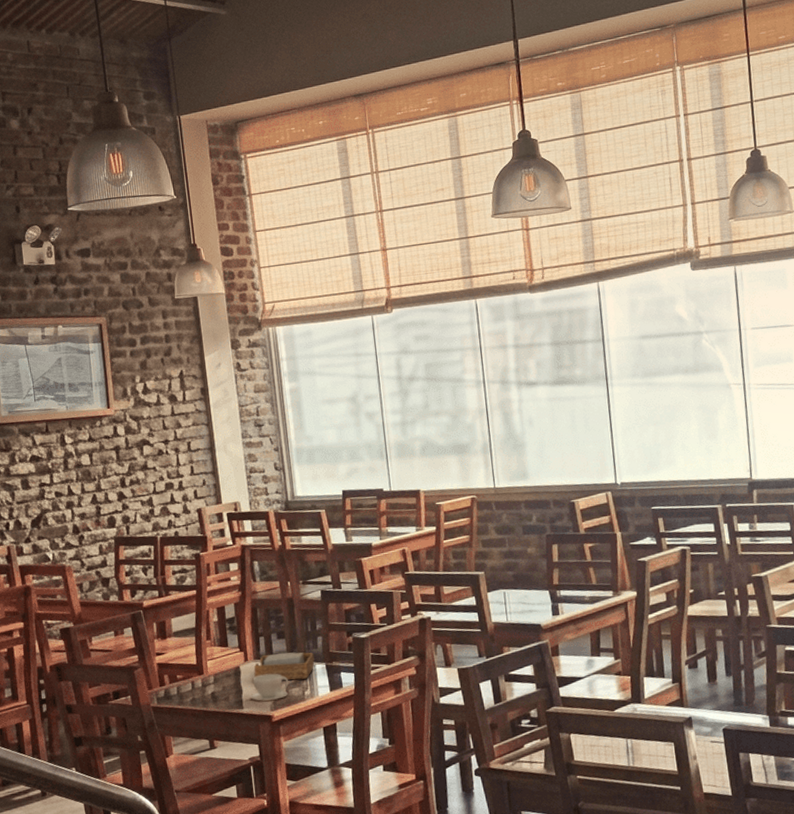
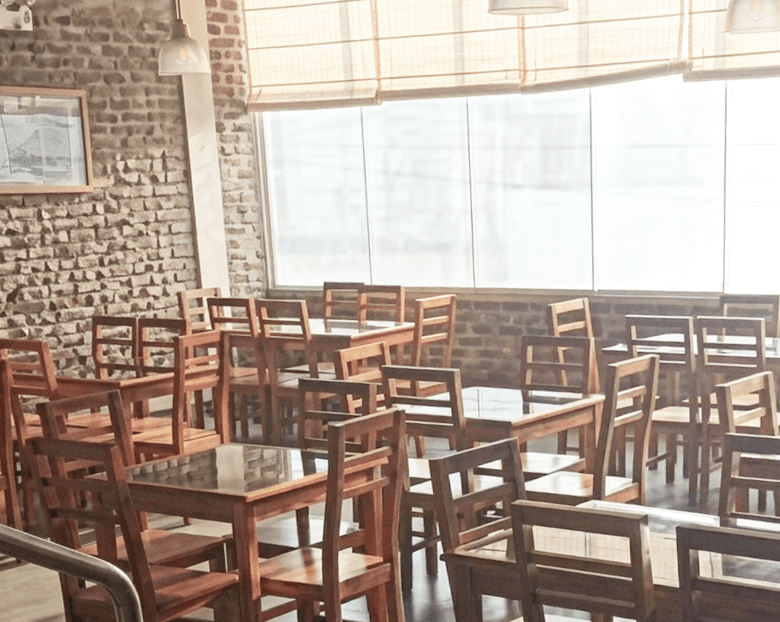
teacup: present [250,673,289,701] -> none [225,456,263,482]
napkin holder: present [253,652,315,681] -> none [229,437,290,464]

